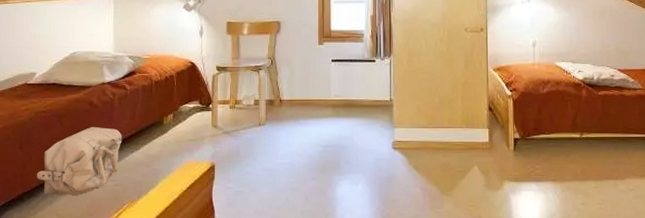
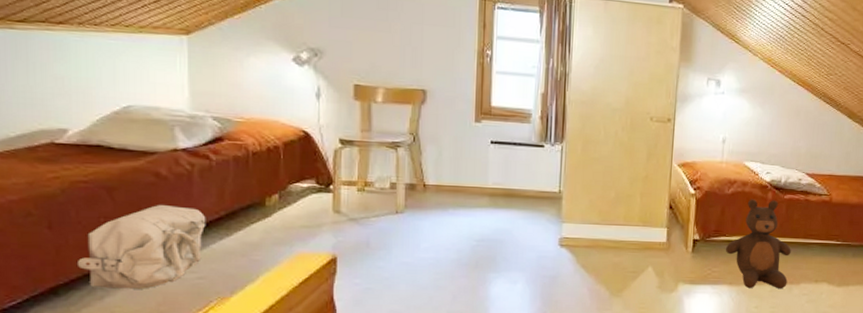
teddy bear: none [545,97,612,184] -> present [725,199,791,288]

